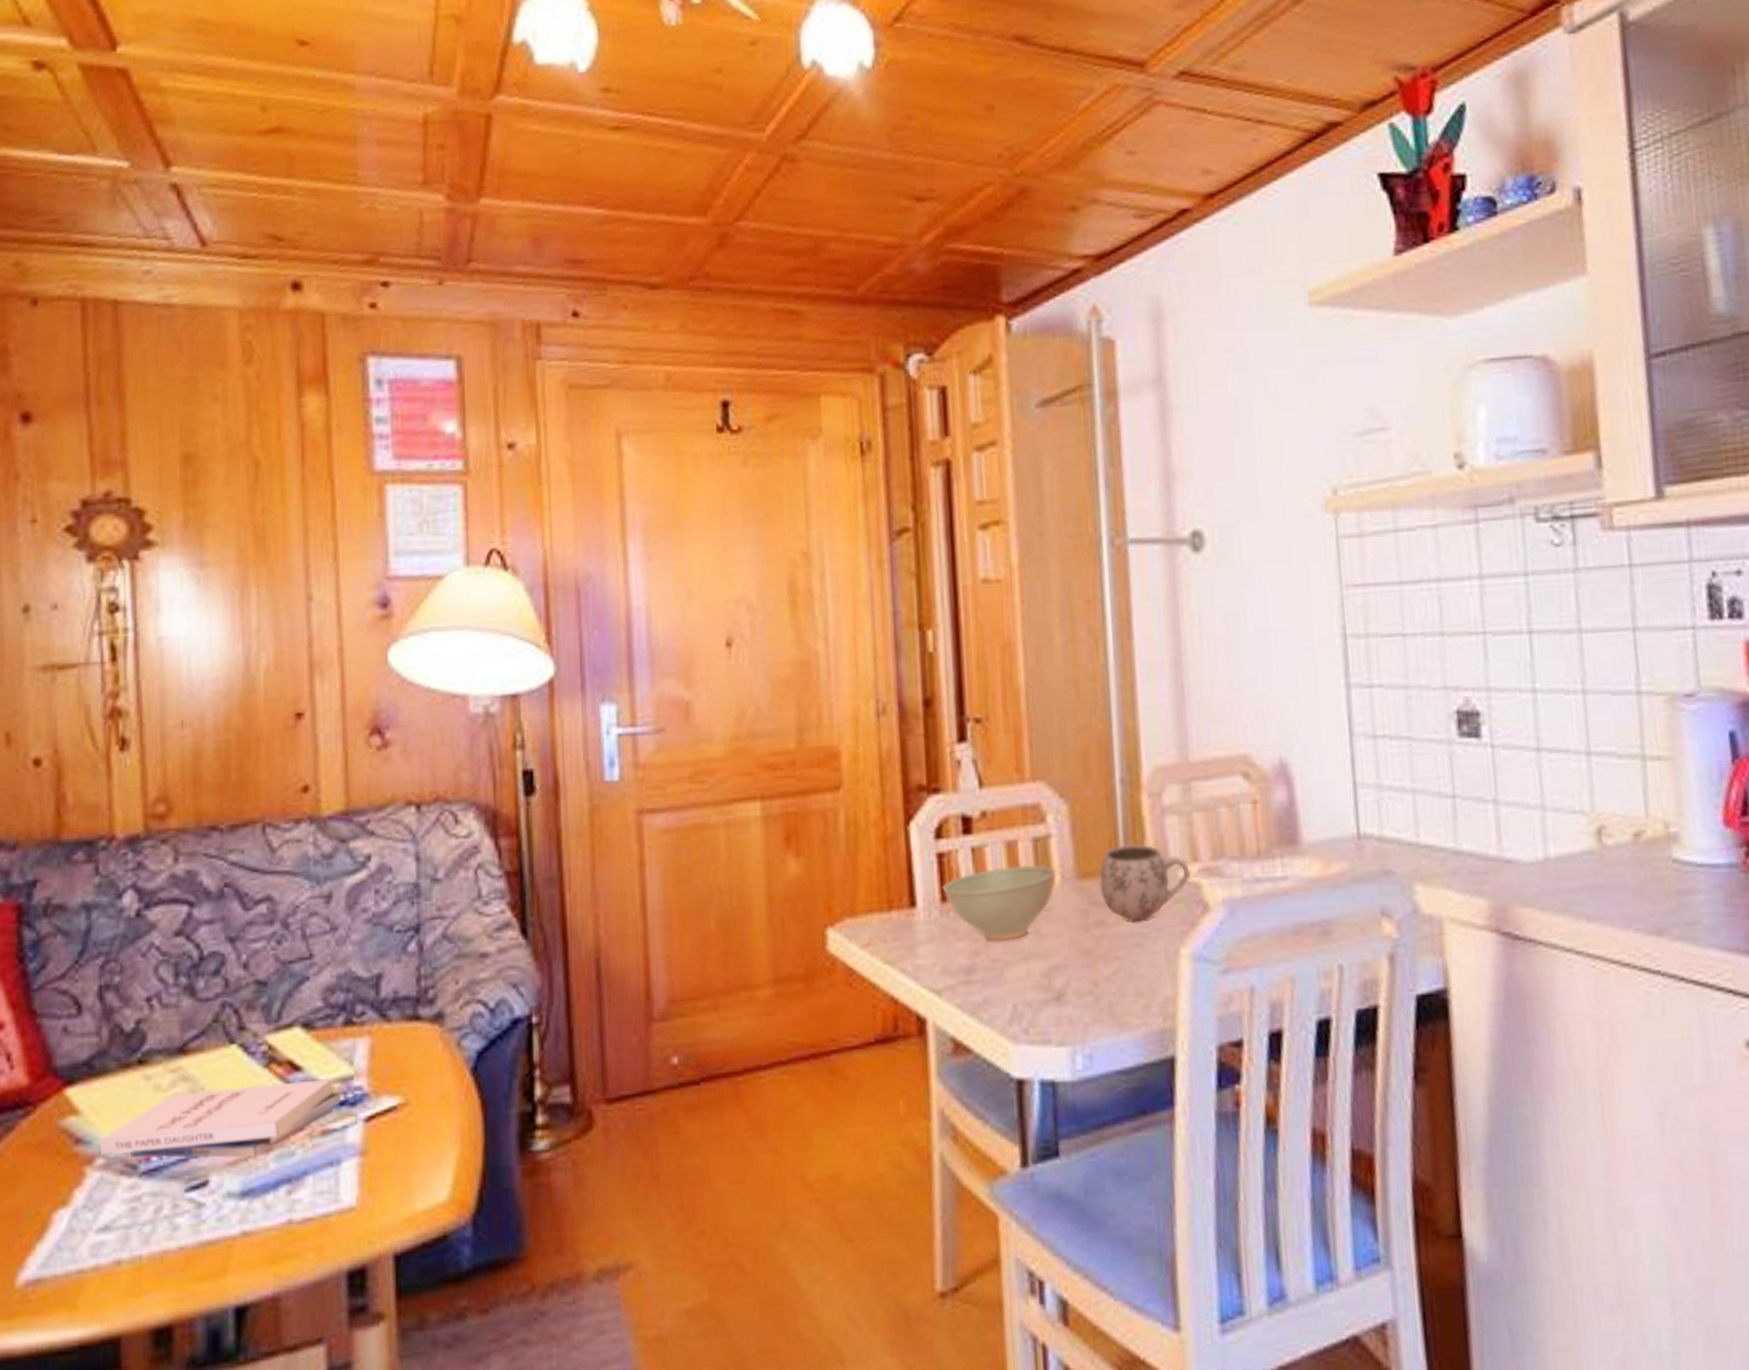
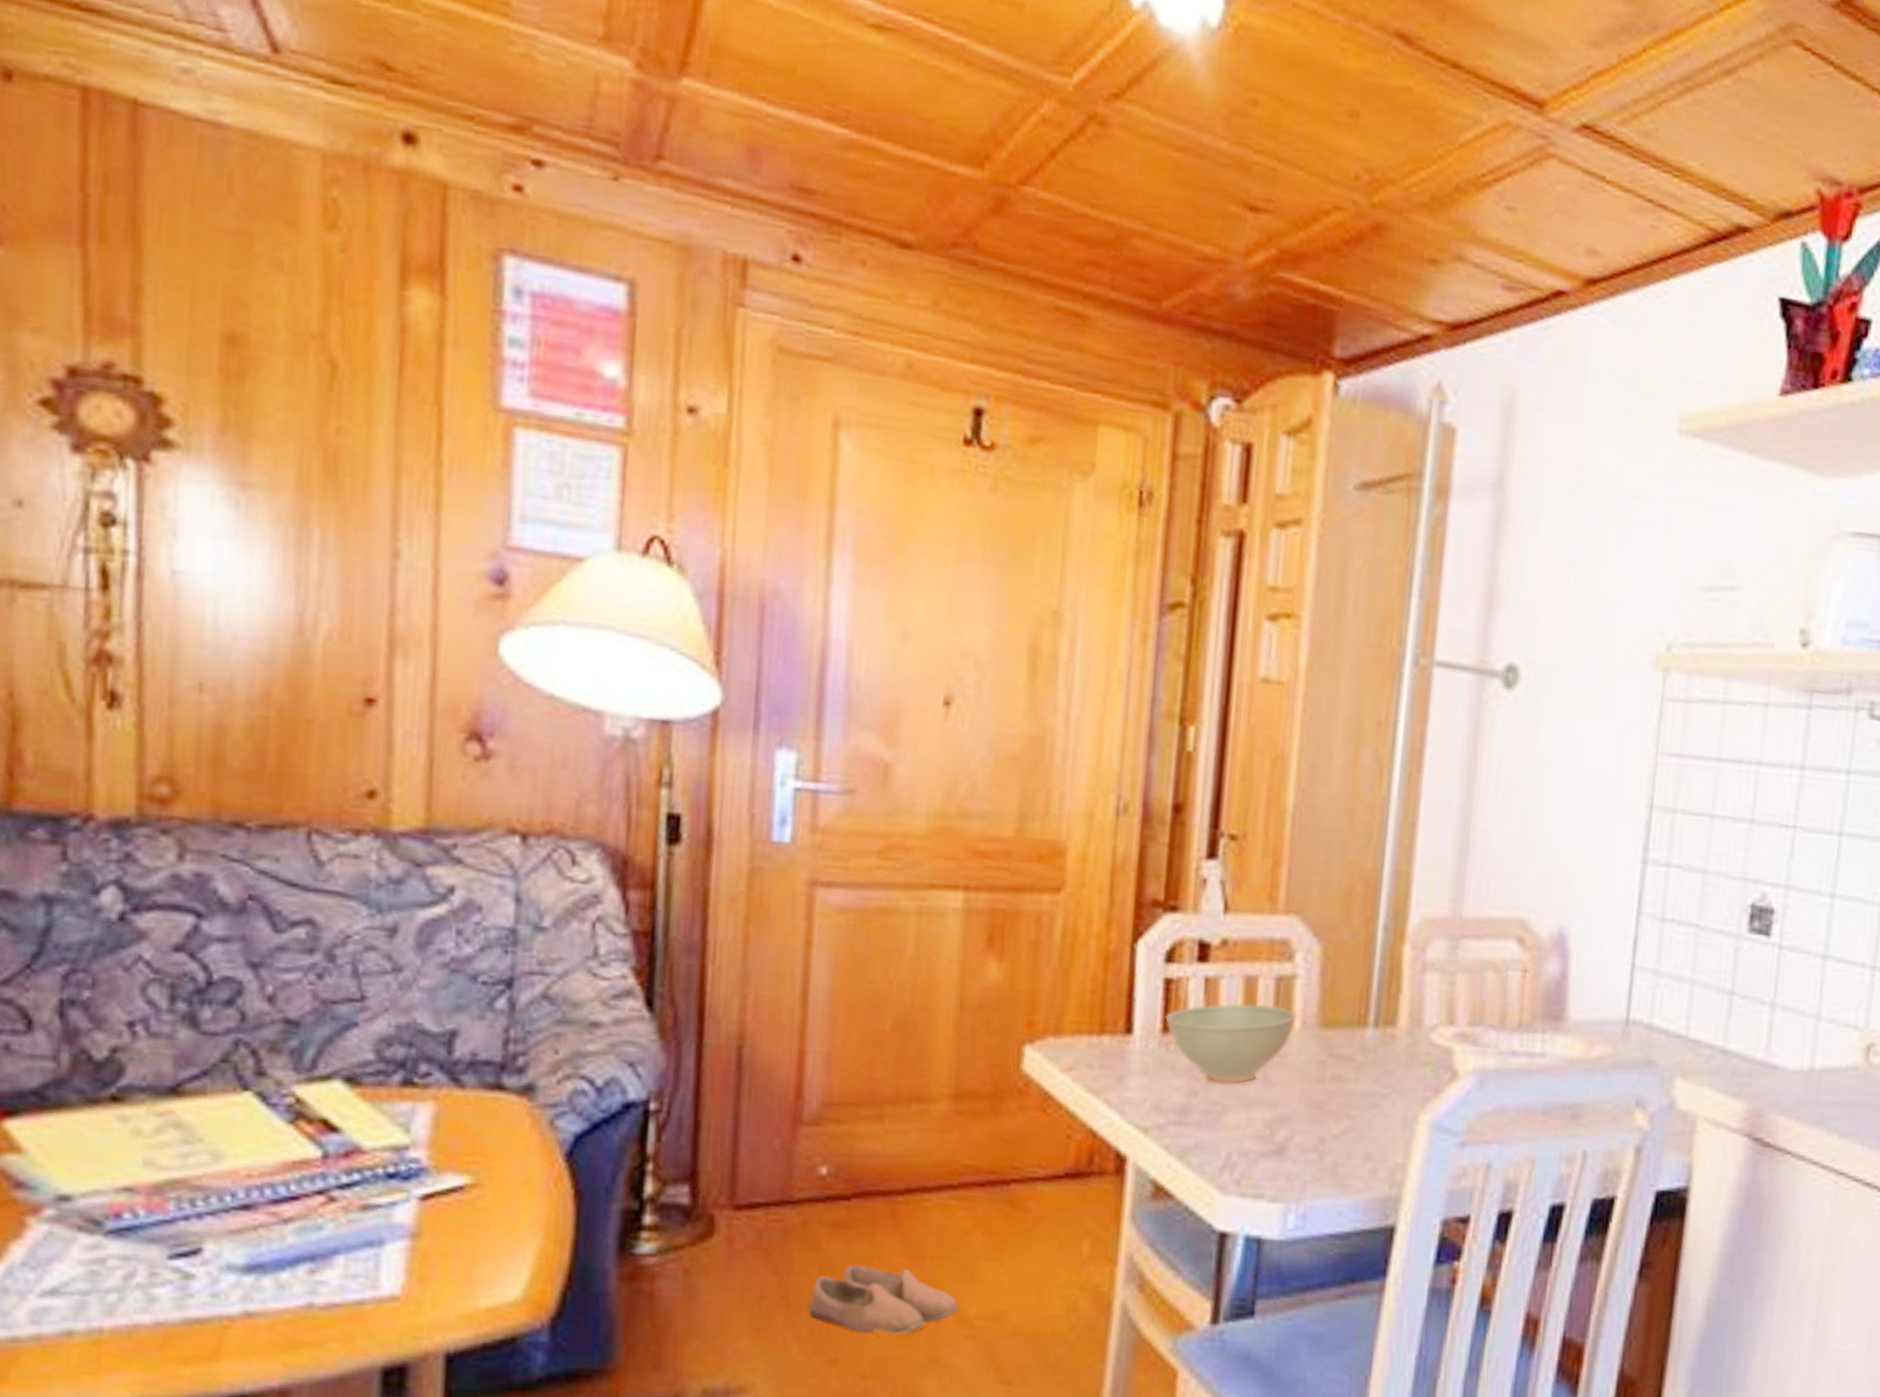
books: present [99,1078,341,1158] -> none [49,1141,390,1227]
shoe: none [675,1142,801,1205] -> present [808,1264,959,1335]
mug: present [1099,843,1192,921] -> none [1342,996,1445,1079]

